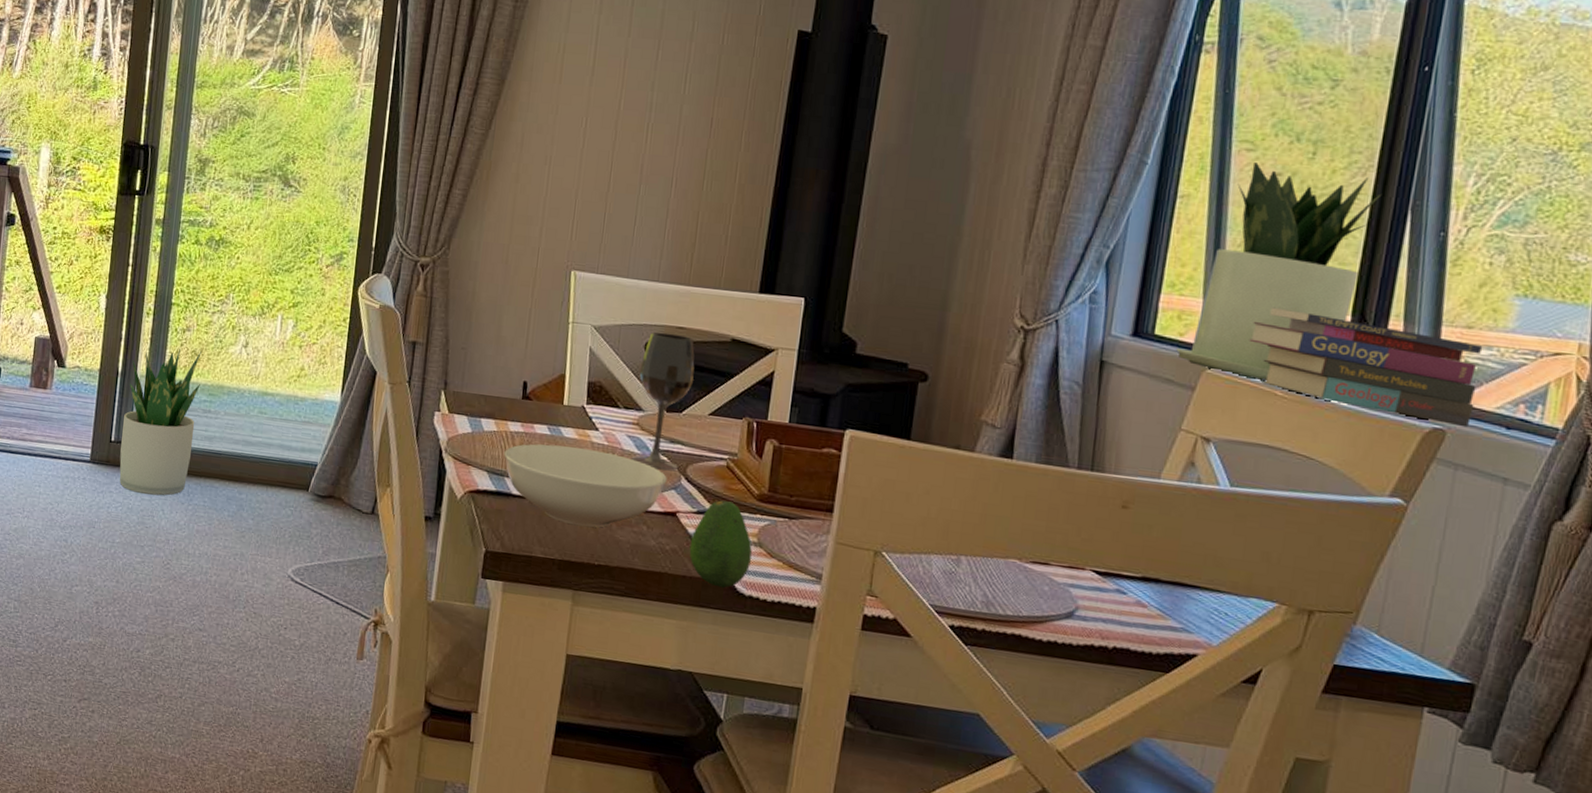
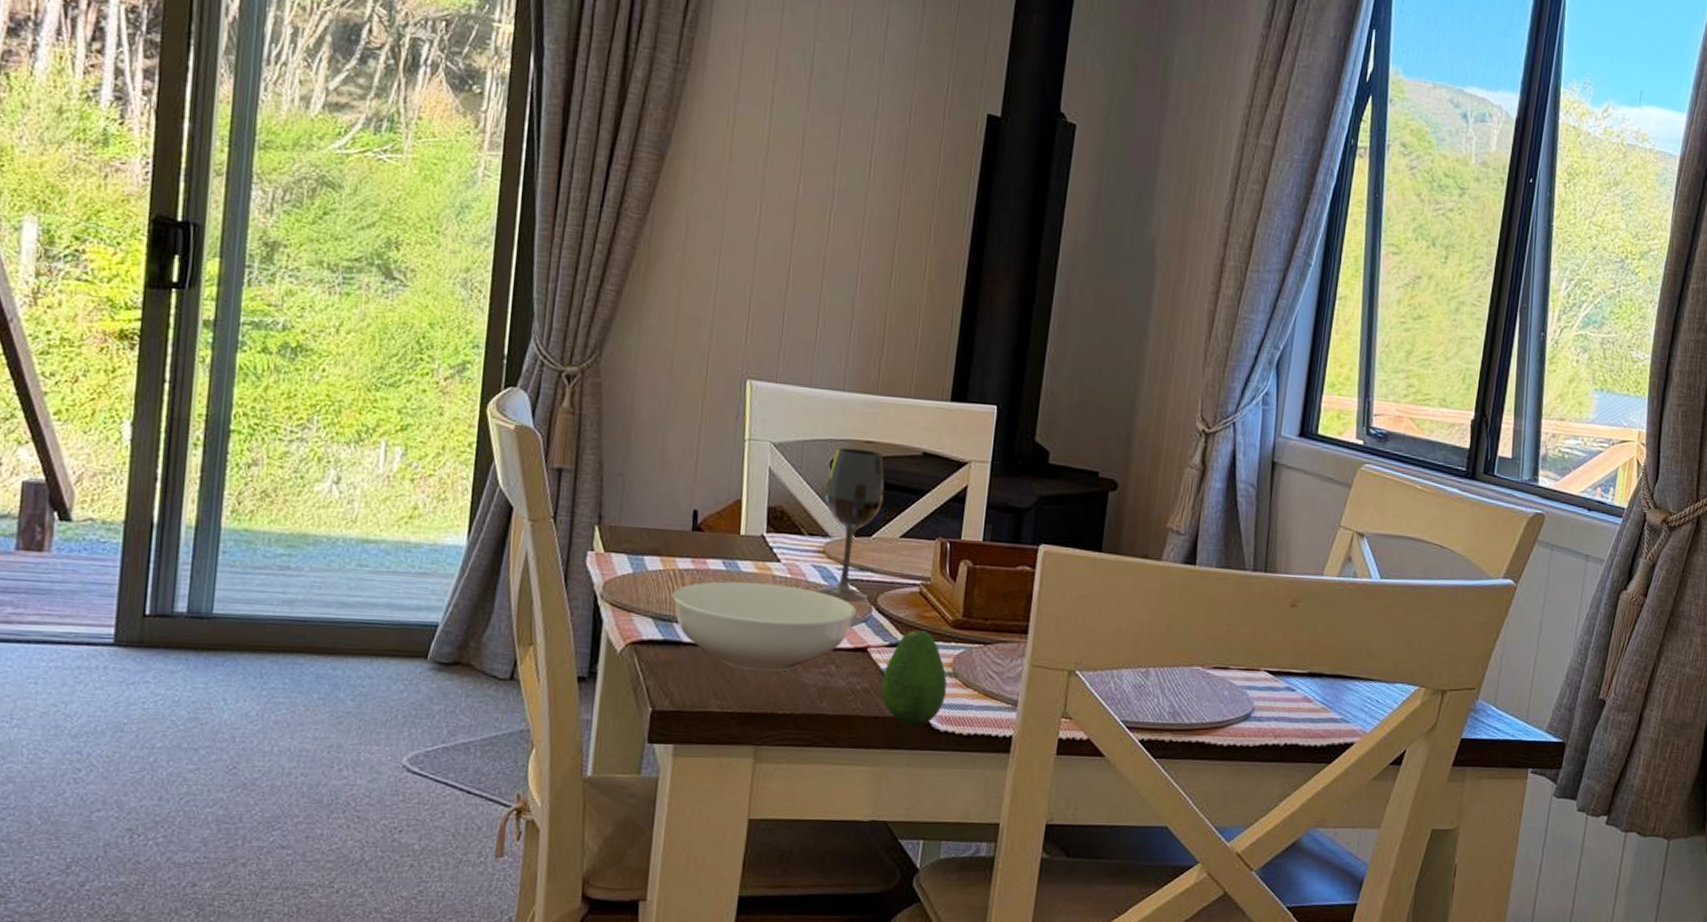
planter: present [119,349,201,496] -> none [158,489,275,681]
planter: present [1175,163,1381,380] -> none [1335,266,1497,475]
books: present [1249,307,1483,428] -> none [1395,404,1572,511]

